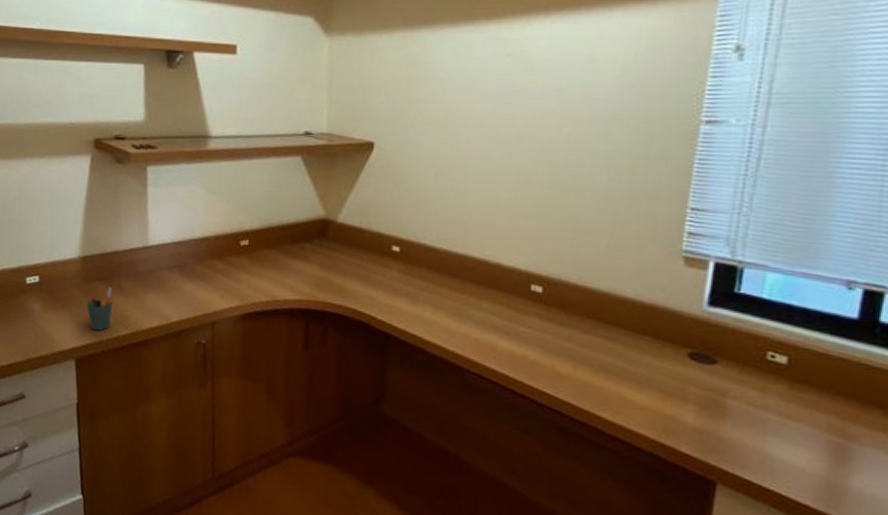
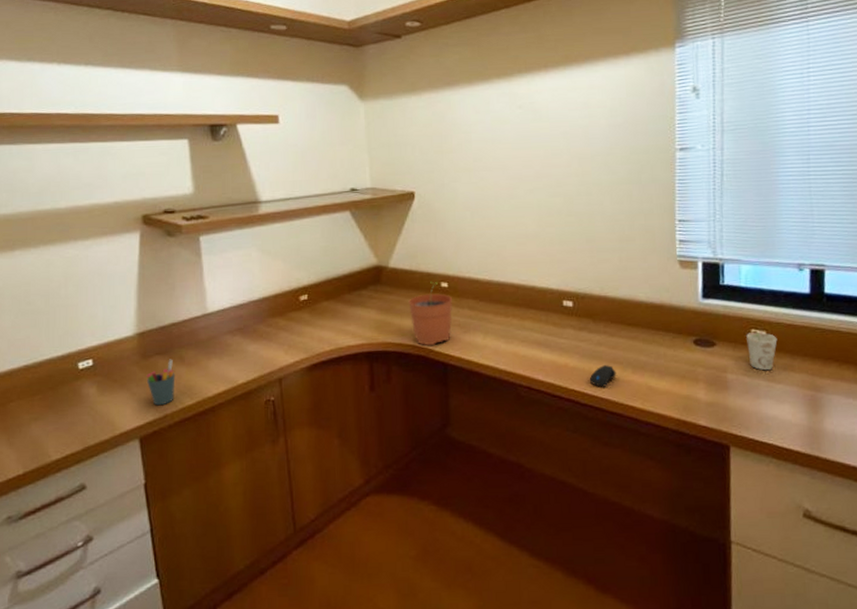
plant pot: none [354,243,403,313] -> present [409,281,453,345]
computer mouse: none [552,364,585,389] -> present [590,365,617,387]
mug: none [759,355,802,404] -> present [746,332,778,371]

